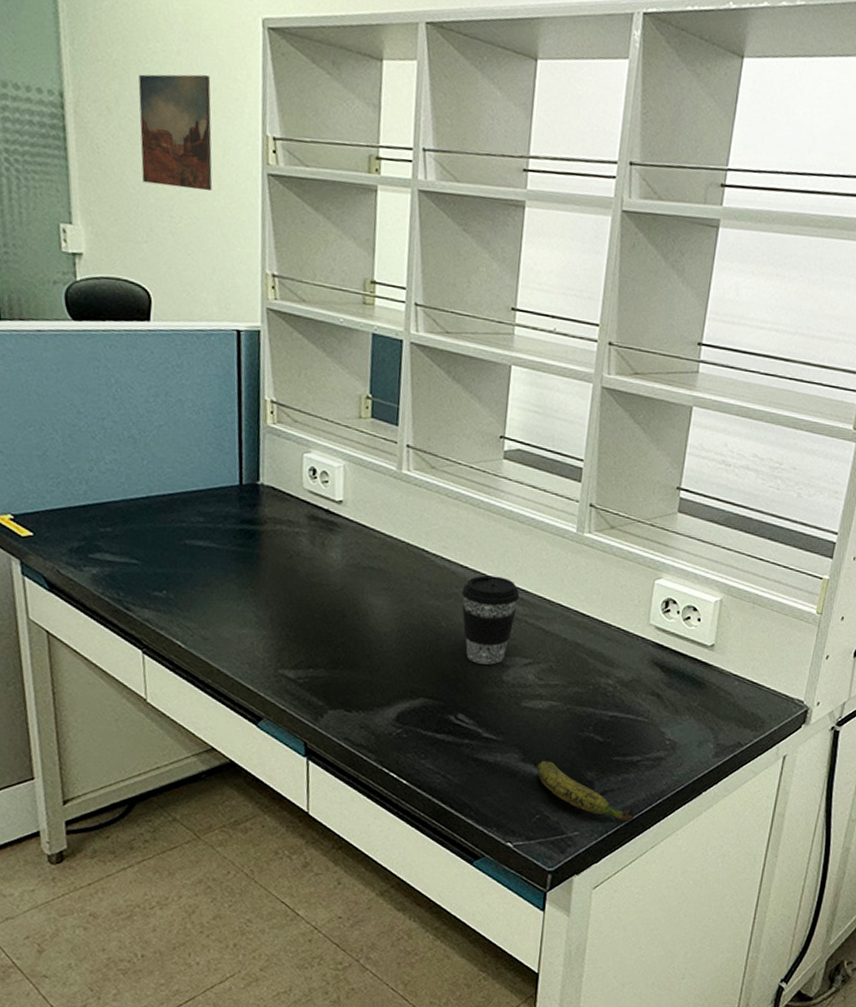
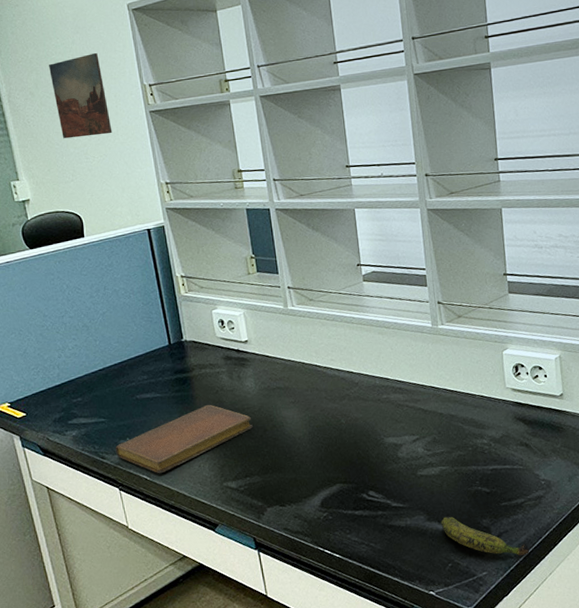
notebook: none [145,569,329,643] -> present [115,404,253,474]
coffee cup: present [461,575,520,665] -> none [352,374,398,448]

